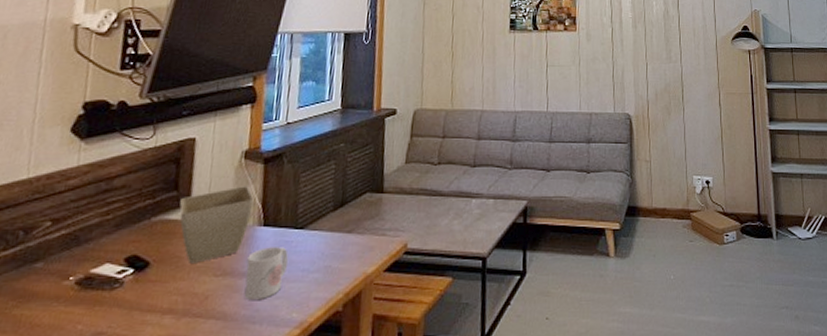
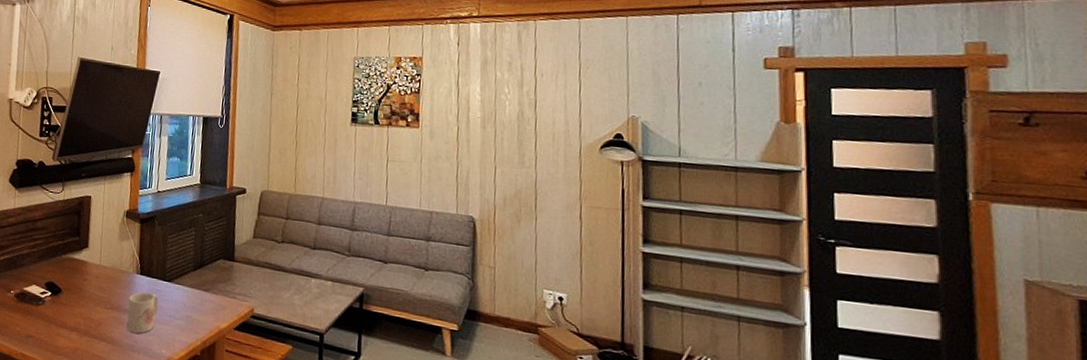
flower pot: present [179,186,254,263] -> none [81,239,133,296]

